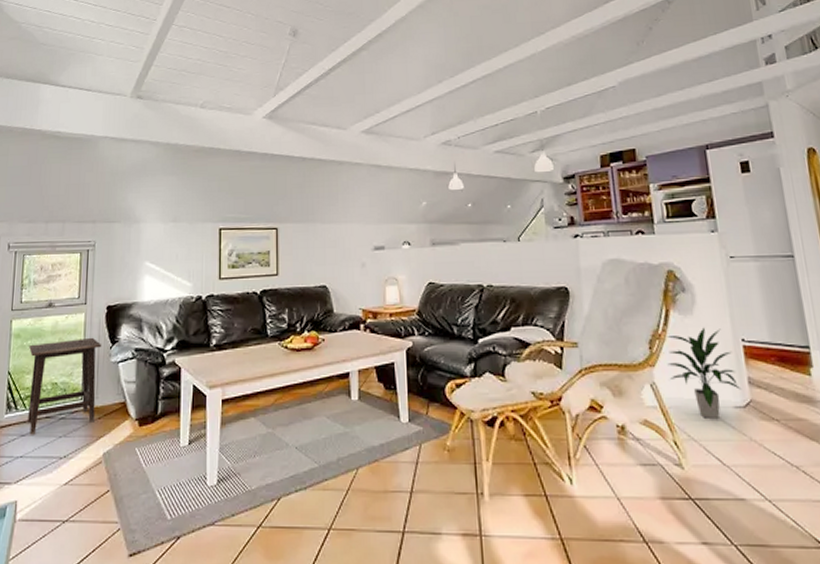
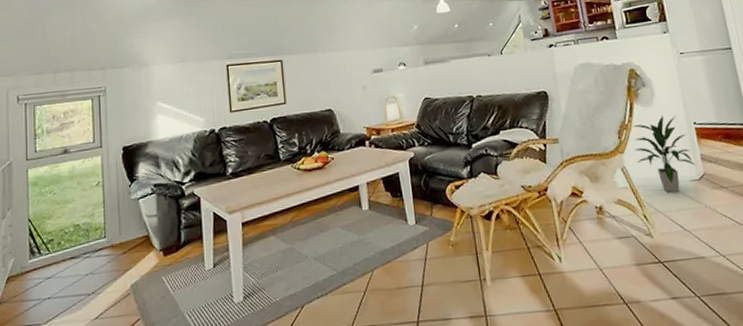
side table: present [28,337,102,435] -> none [48,177,121,277]

